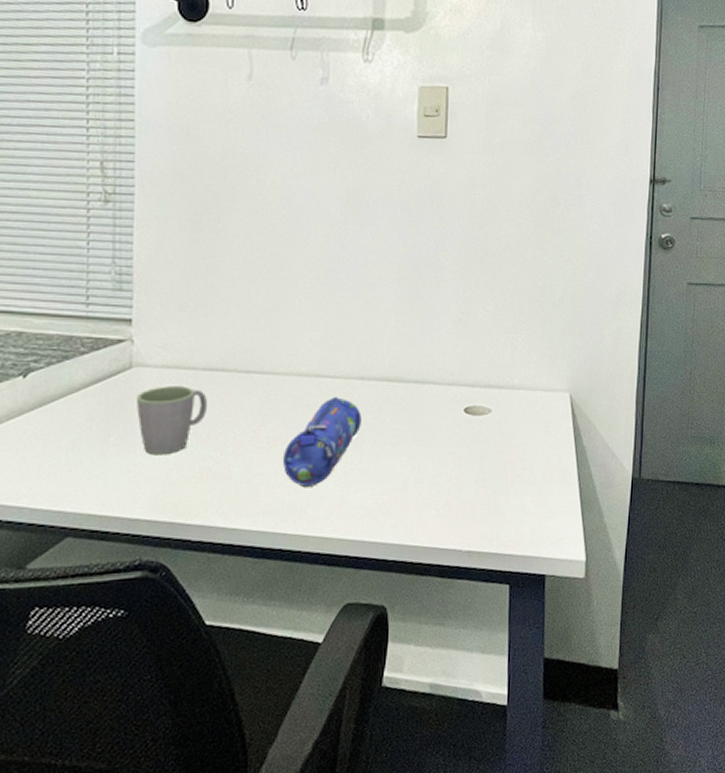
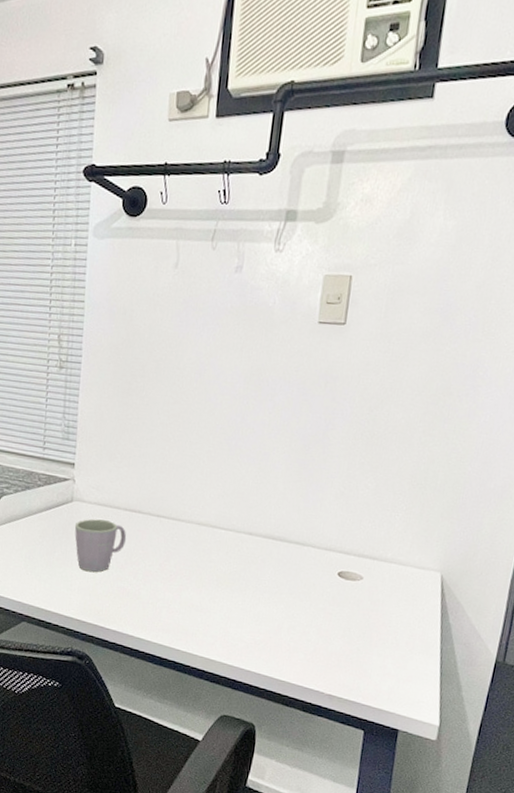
pencil case: present [282,397,362,487] -> none [180,546,248,616]

